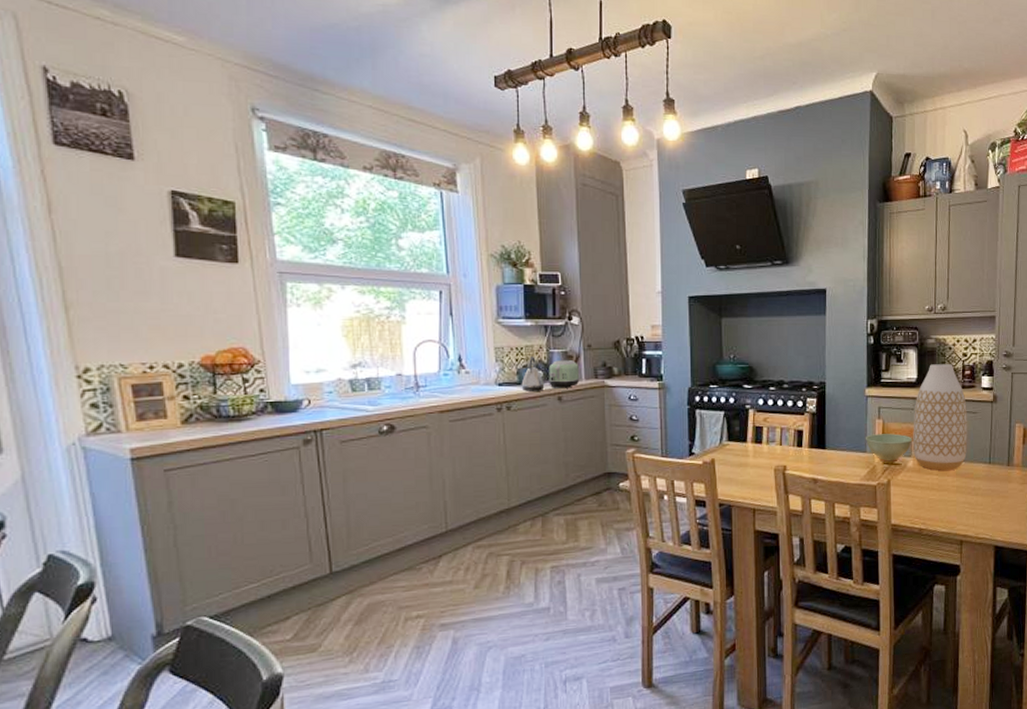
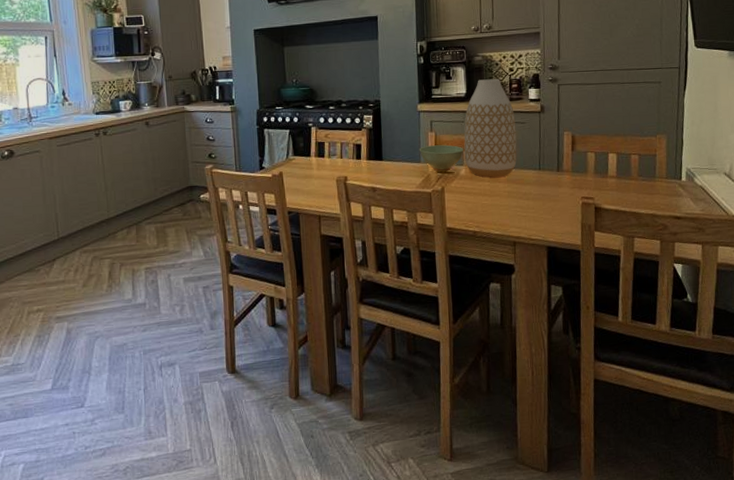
kettle: present [521,357,545,391] -> none [114,88,134,119]
toaster: present [548,360,579,388] -> none [137,90,163,115]

